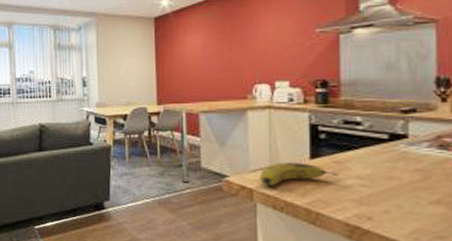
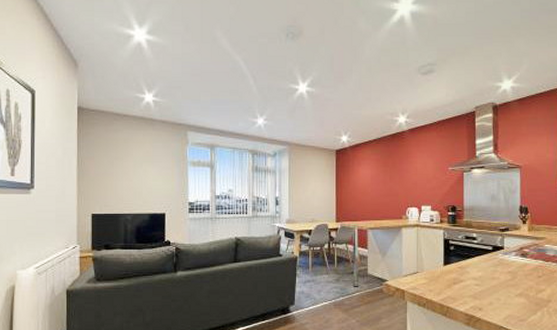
fruit: present [260,162,338,186] -> none [409,268,462,287]

